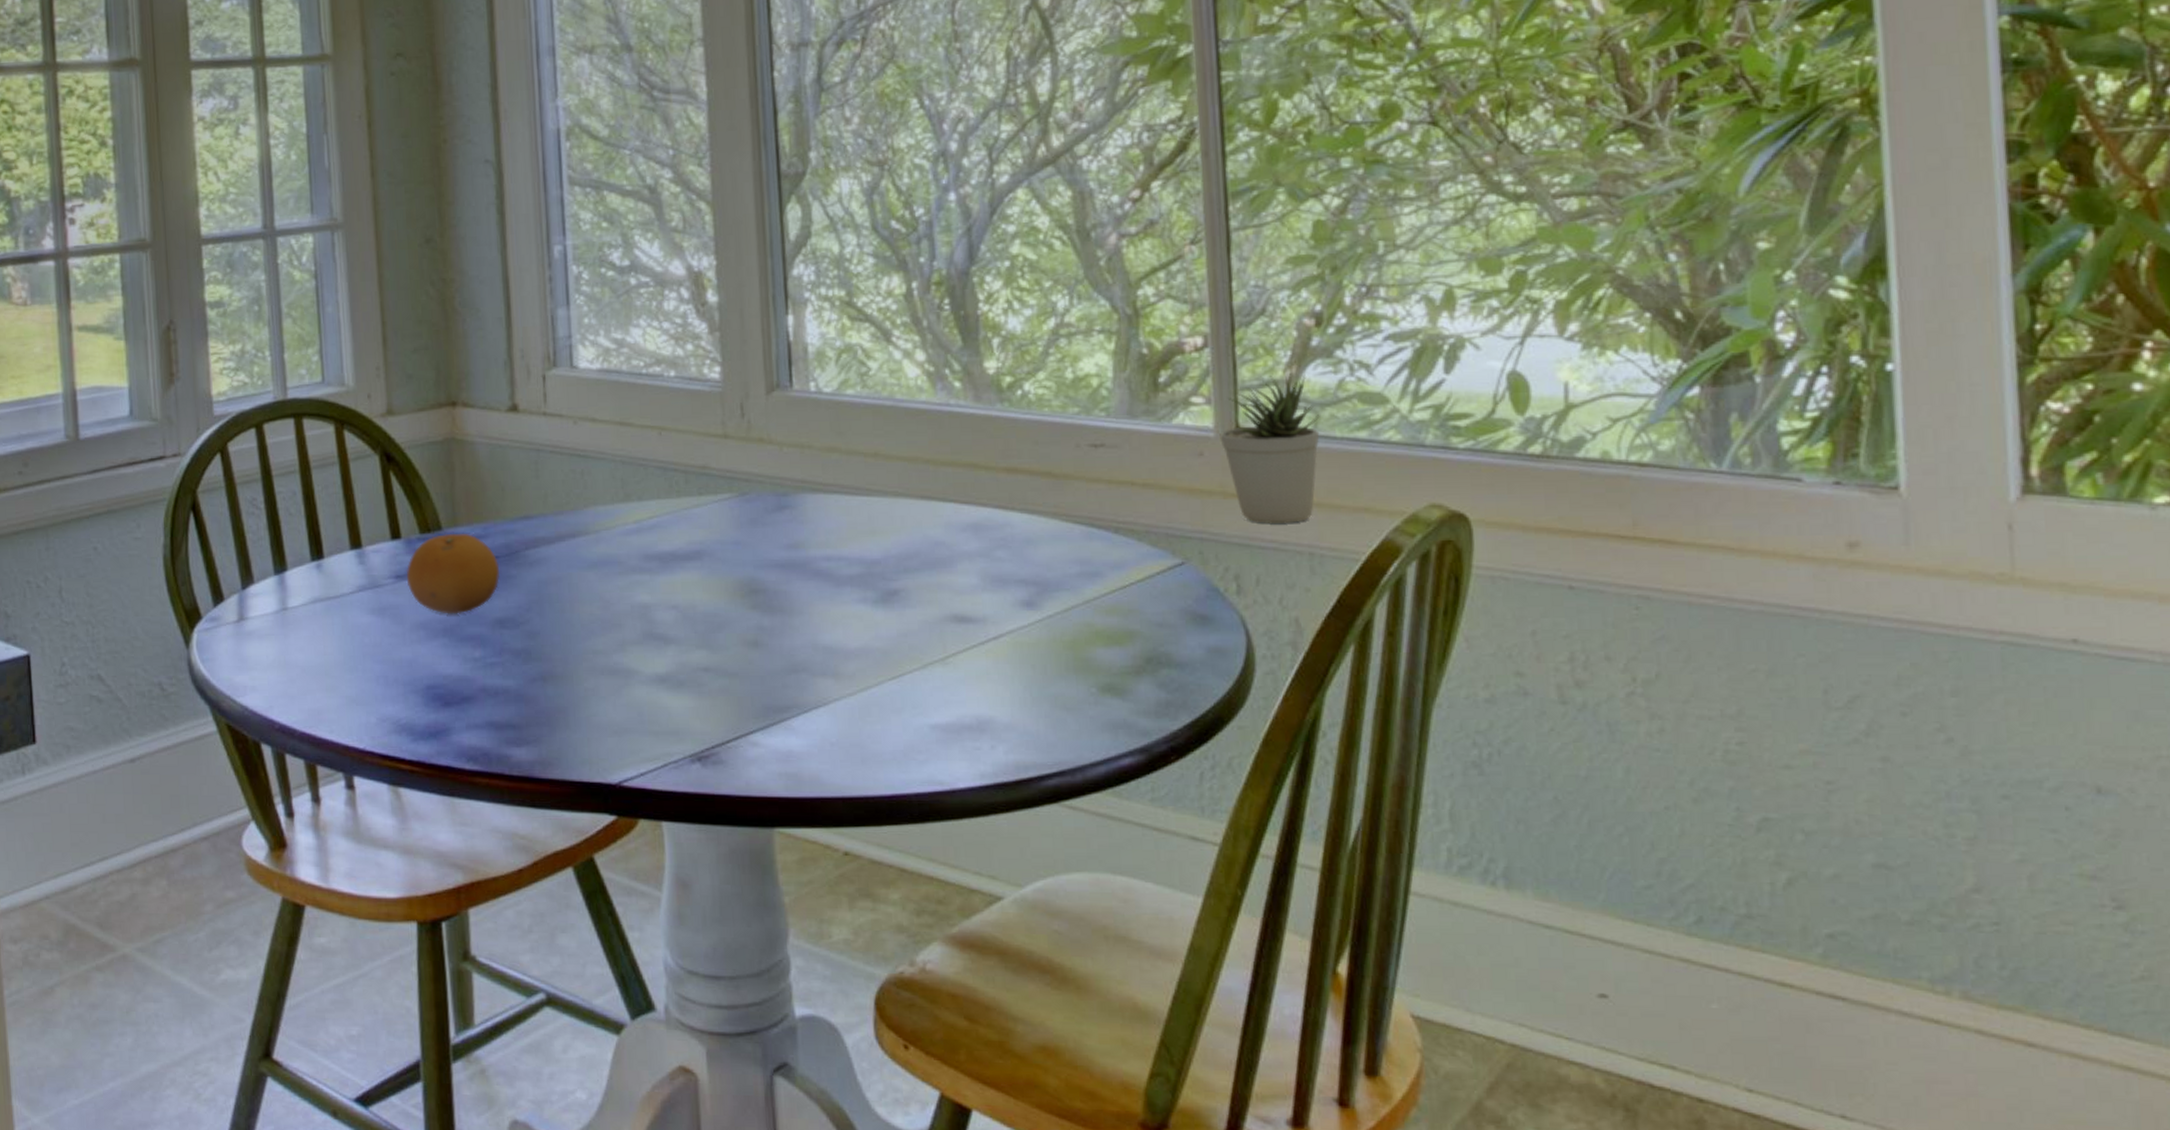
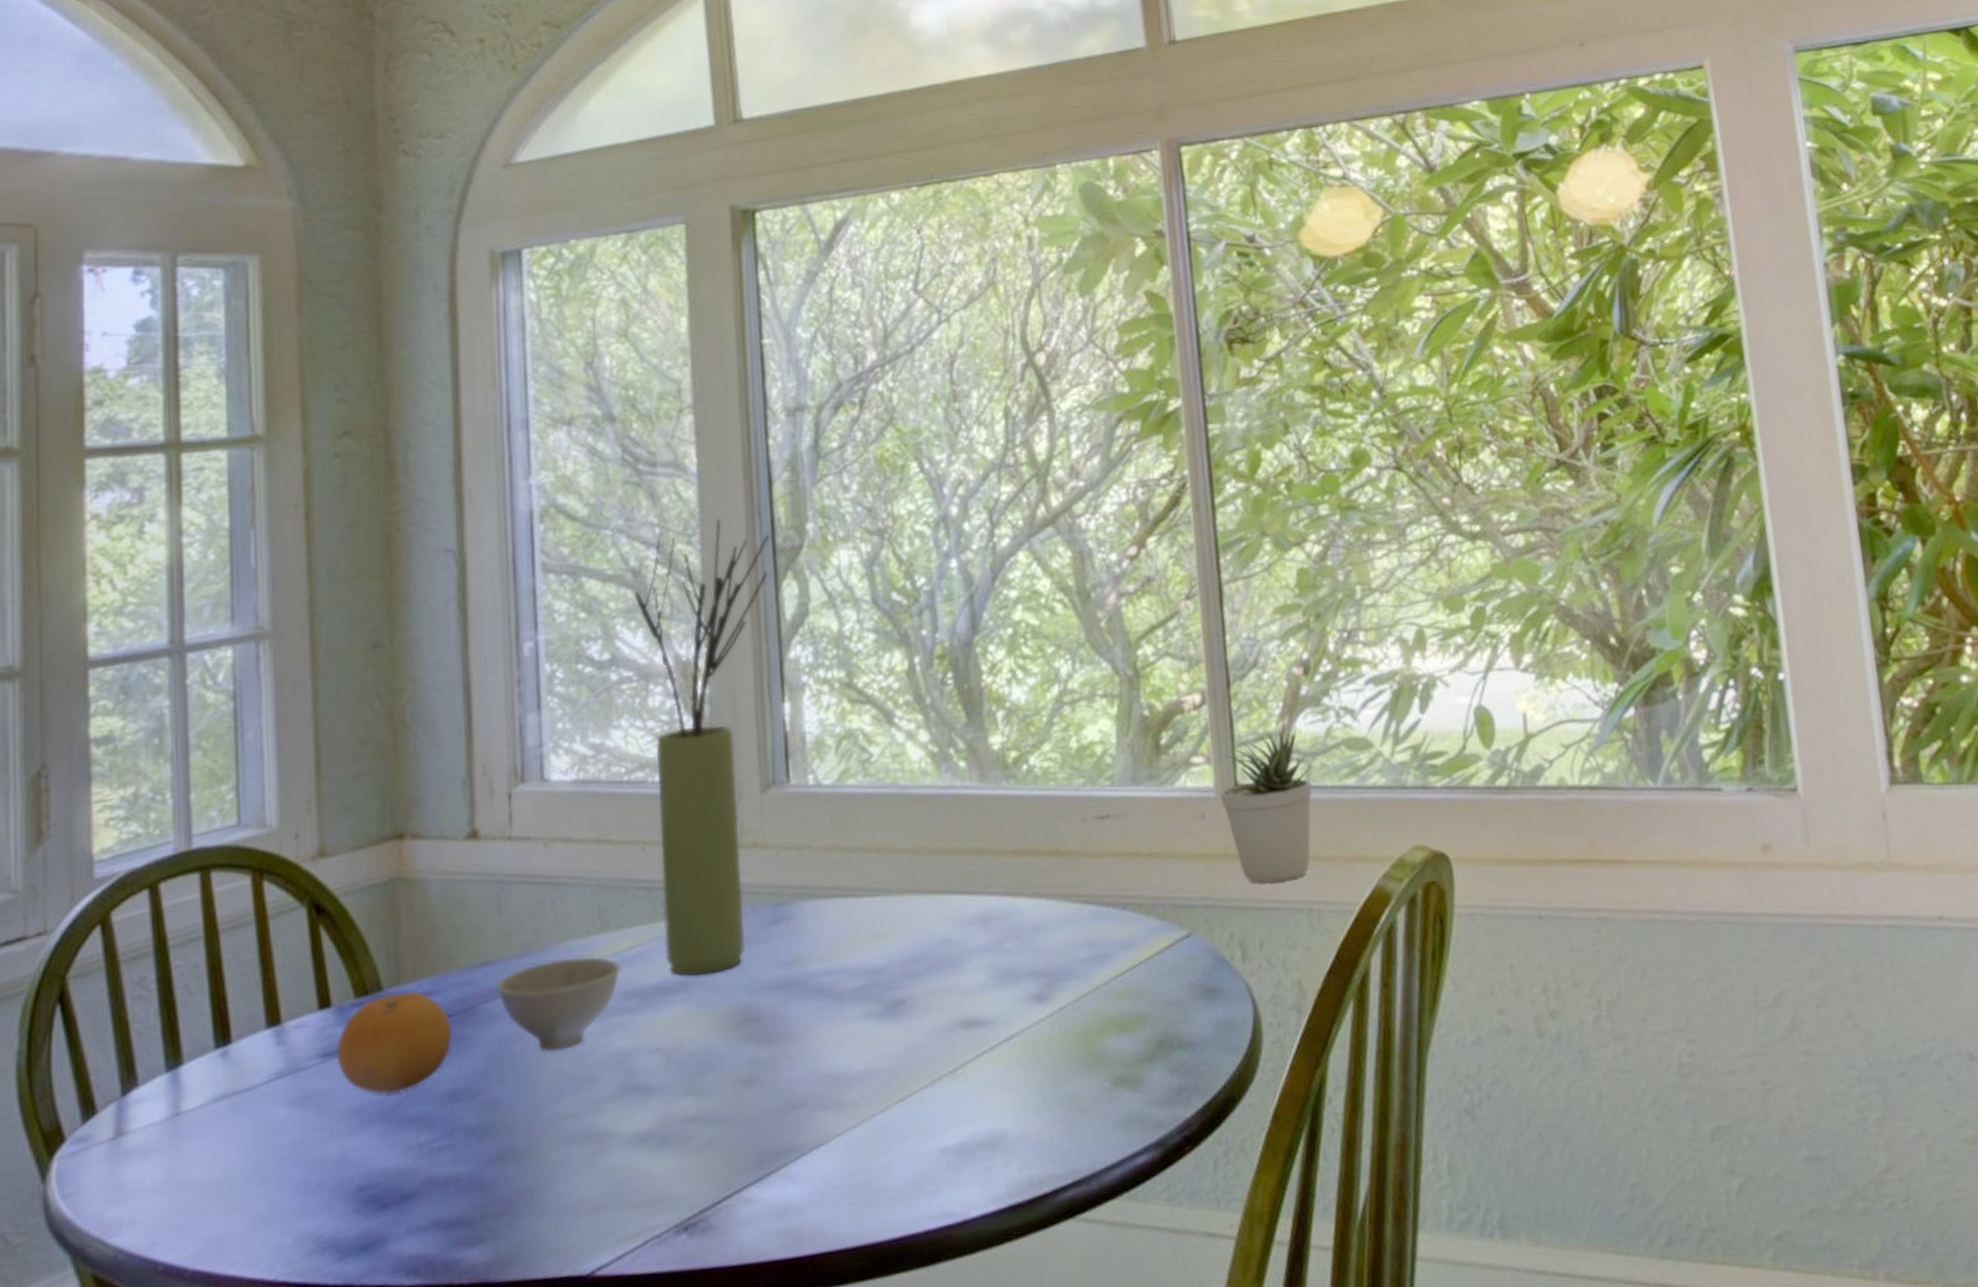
bowl: none [535,520,642,597] -> present [495,956,621,1052]
vase: none [649,144,775,549] -> present [633,519,770,977]

